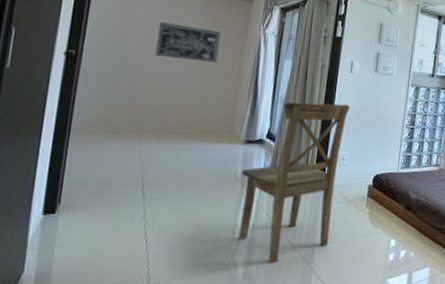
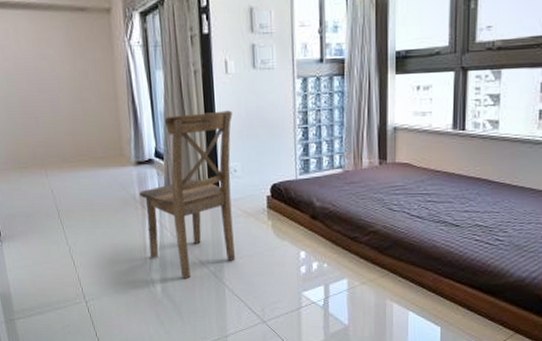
wall art: present [155,22,221,63] -> none [33,51,92,88]

